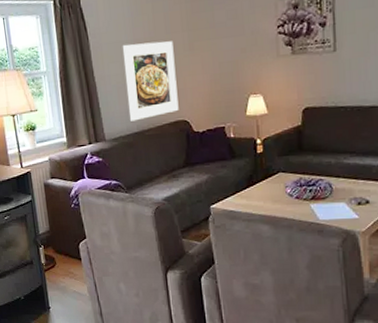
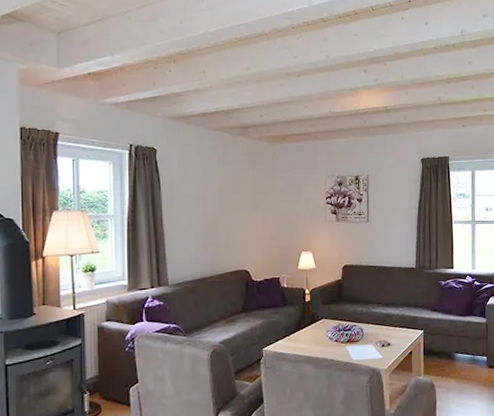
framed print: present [122,41,179,121] -> none [192,198,241,268]

